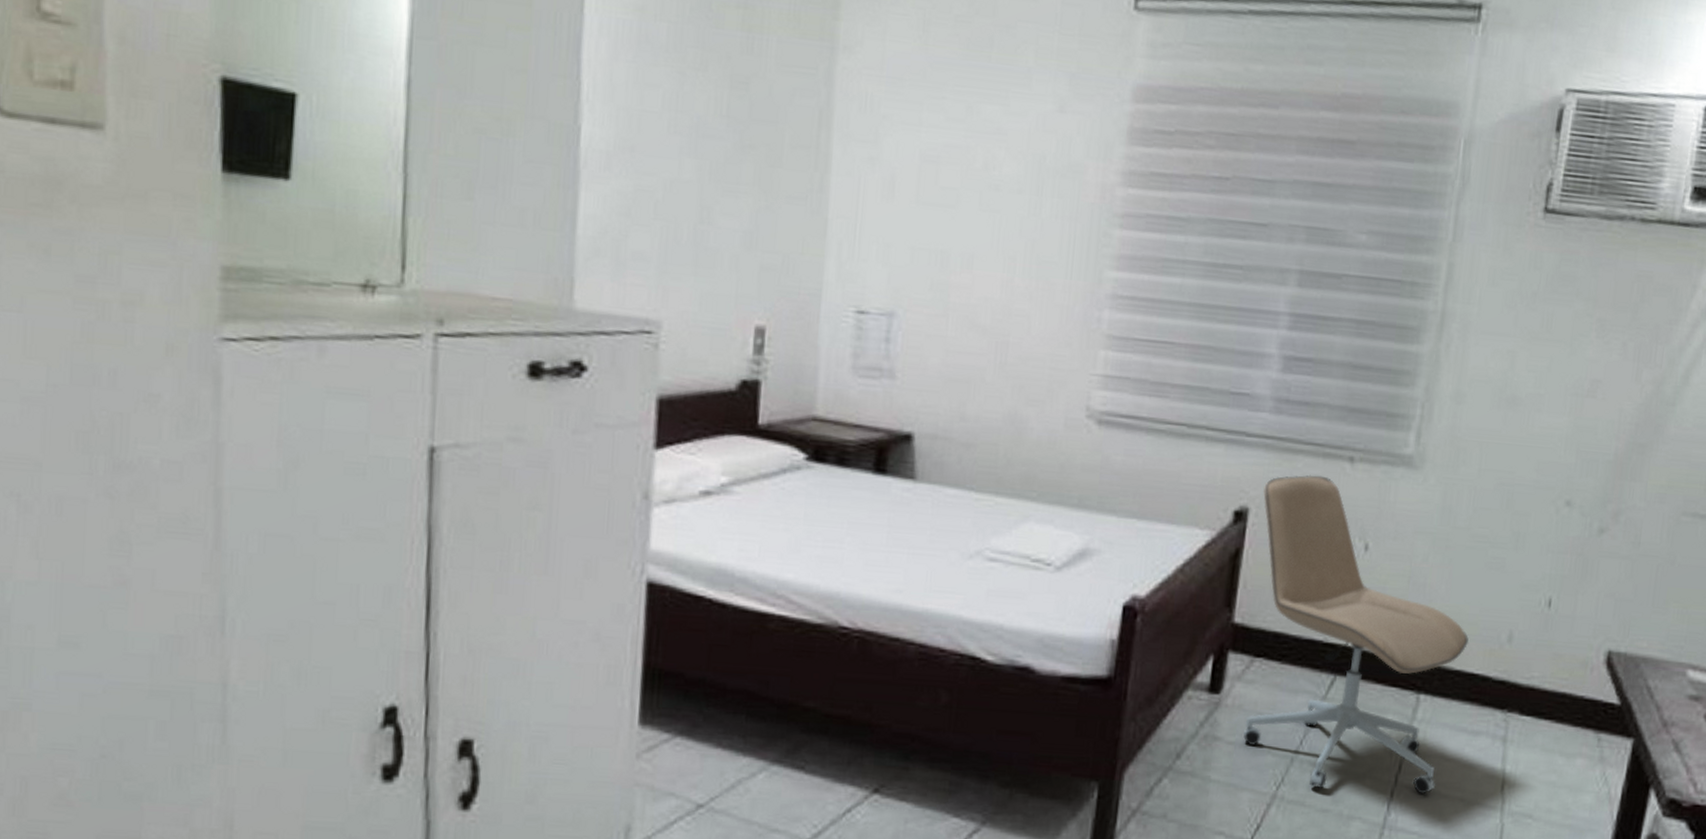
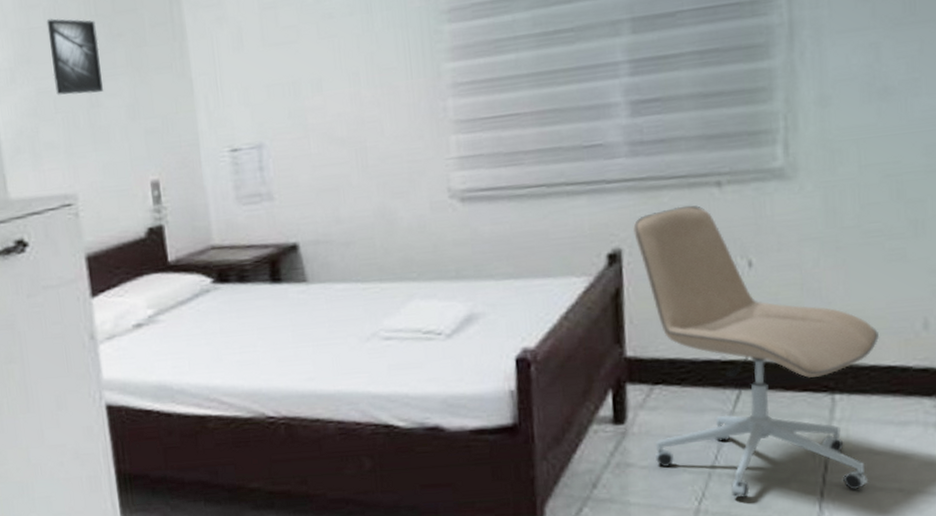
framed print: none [659,106,725,209] -> present [46,18,103,95]

